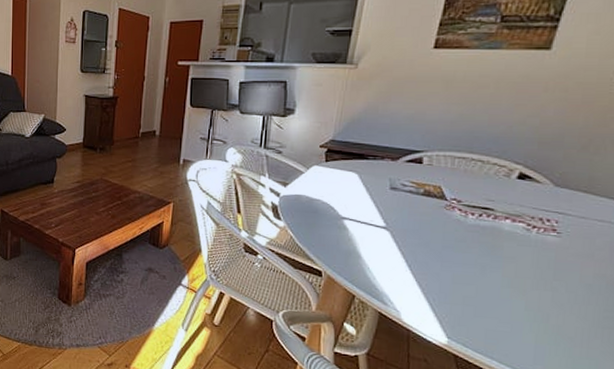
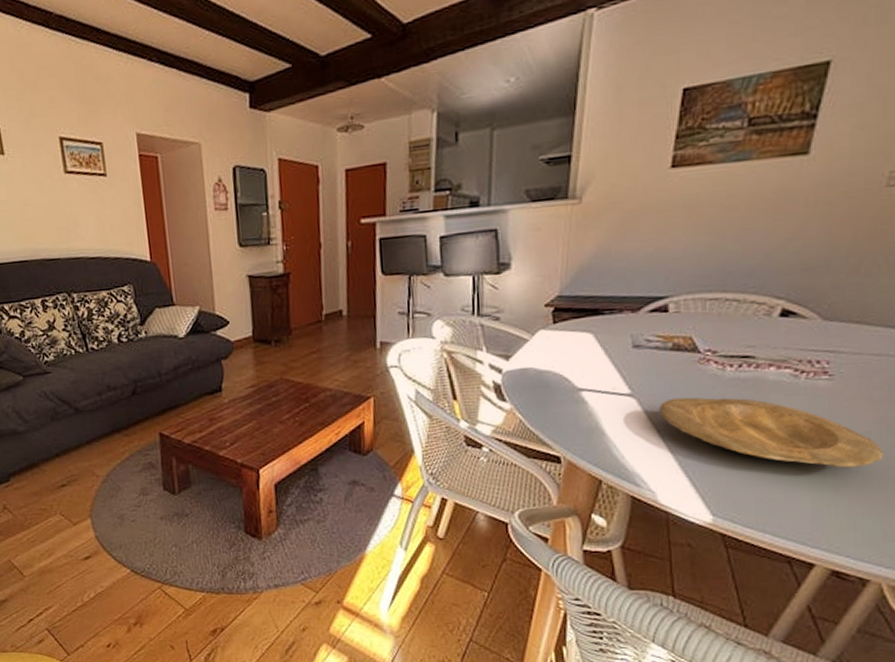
plate: none [409,235,602,314] -> present [660,397,884,468]

